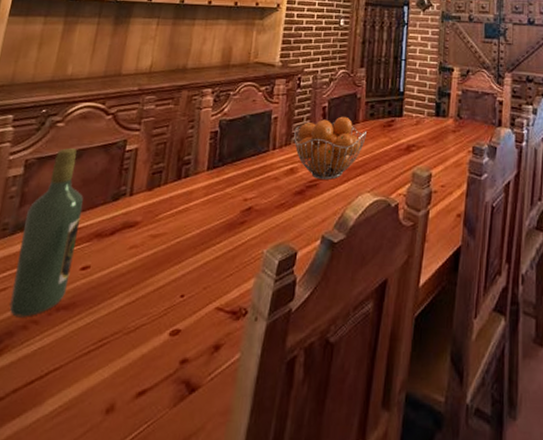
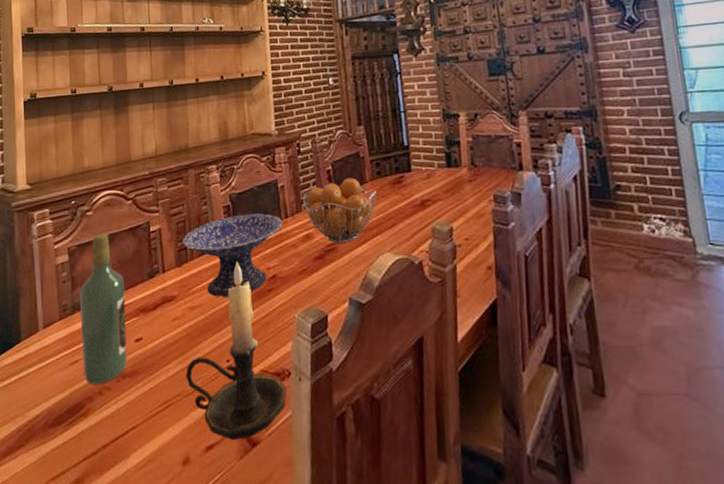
candle holder: none [130,190,240,385] -> present [185,261,287,440]
decorative bowl: none [158,142,269,228] -> present [182,213,283,298]

